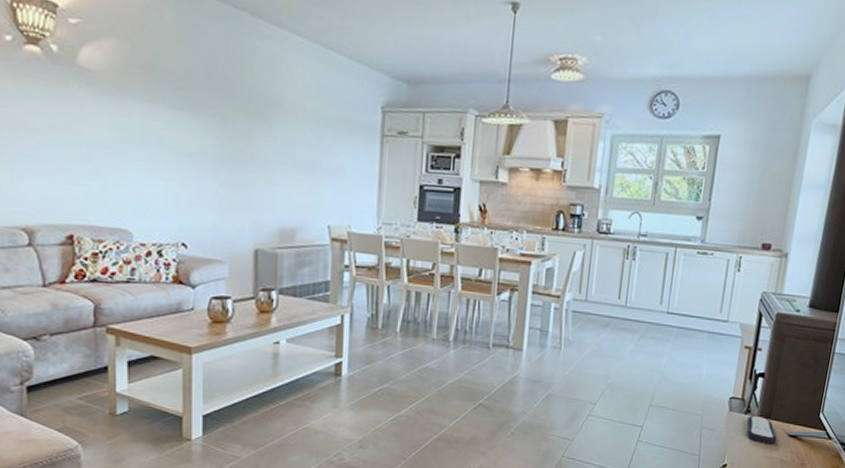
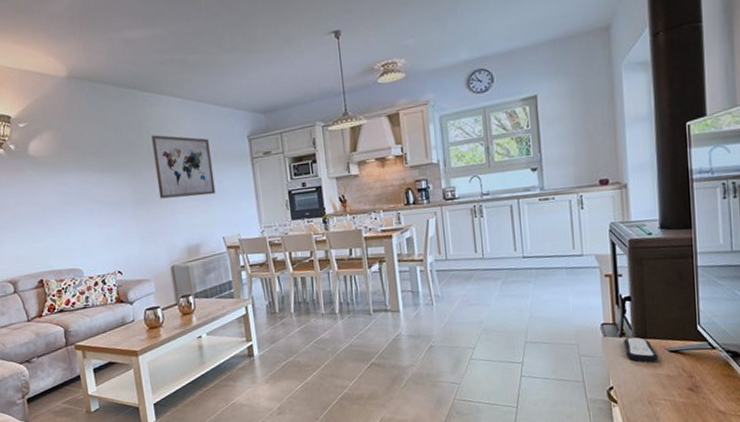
wall art: none [253,77,332,170] -> present [151,135,216,199]

